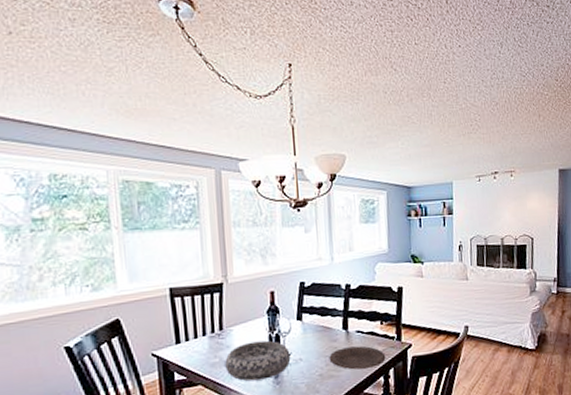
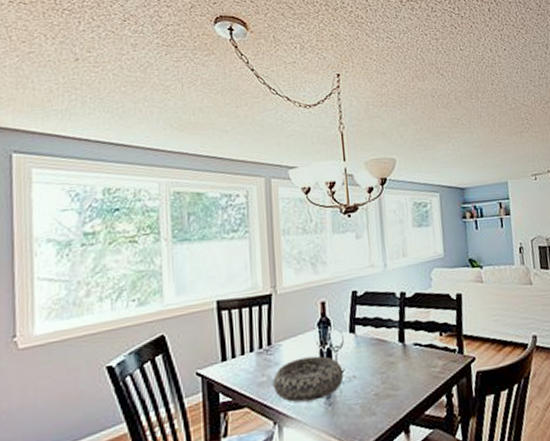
plate: present [329,346,386,370] -> none [385,360,448,388]

